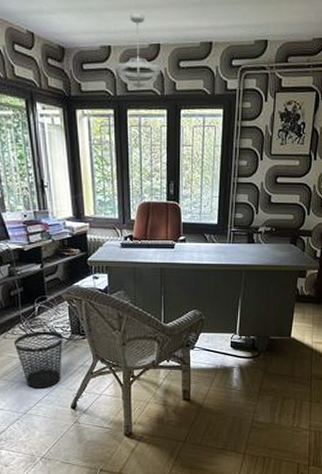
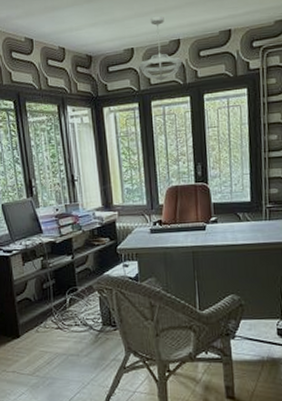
wastebasket: present [13,331,63,389] -> none [45,323,95,386]

